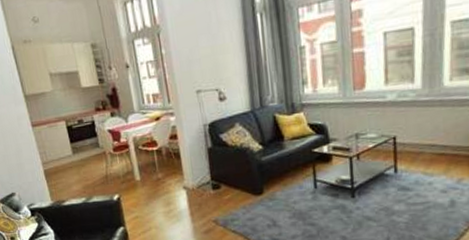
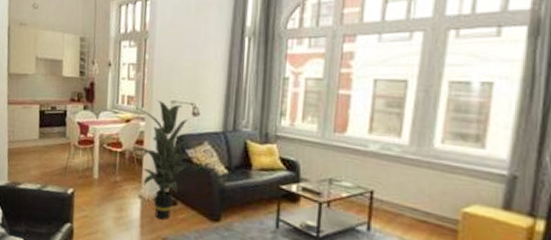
indoor plant: none [163,93,234,205] -> present [132,101,199,220]

